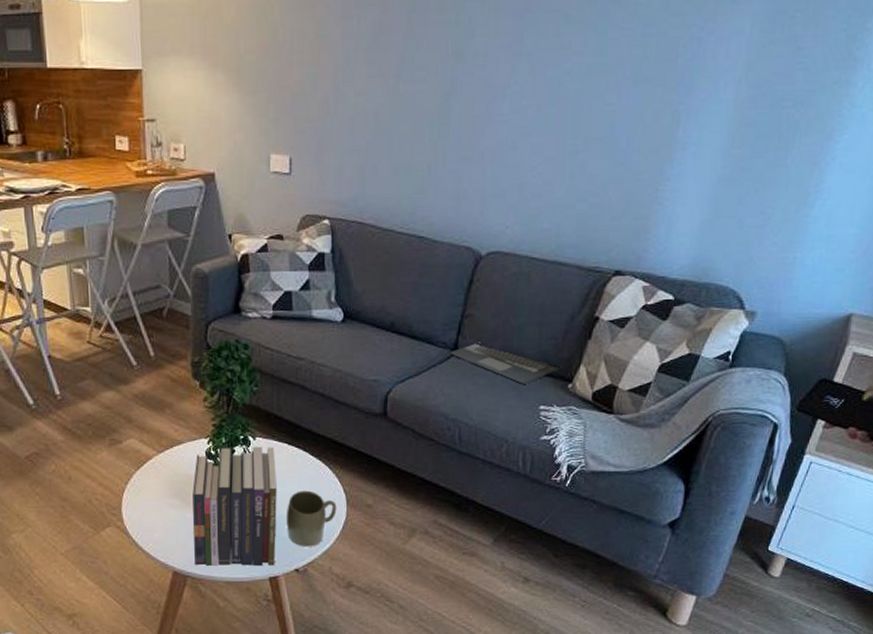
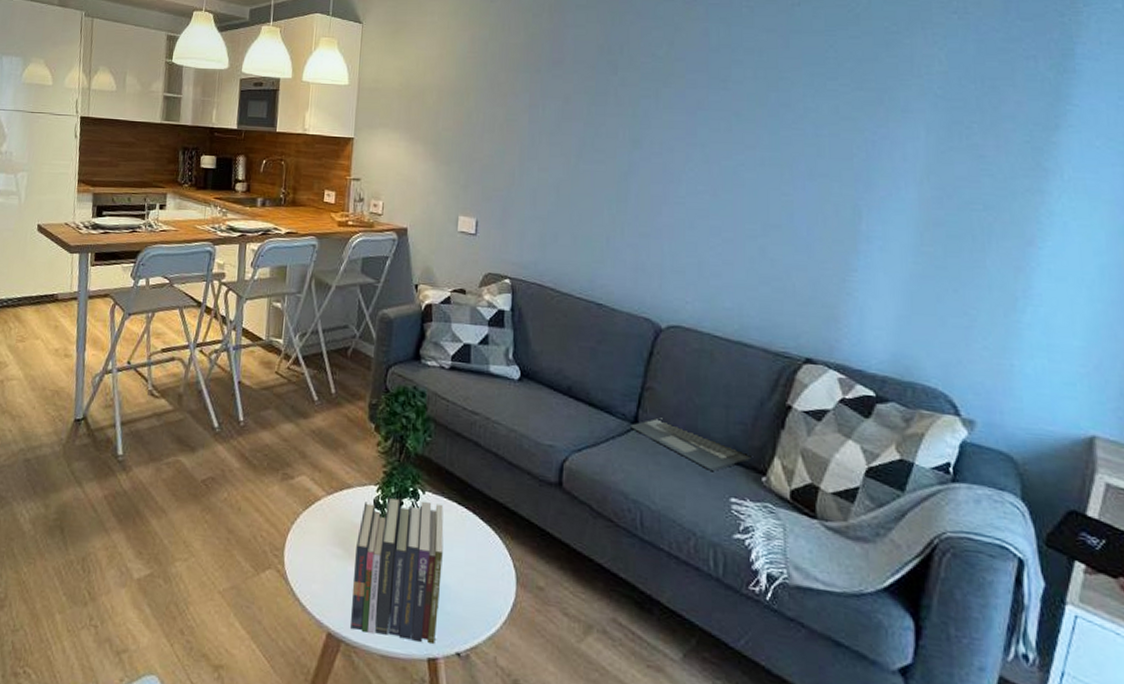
mug: present [285,490,337,547] -> none [450,558,506,629]

